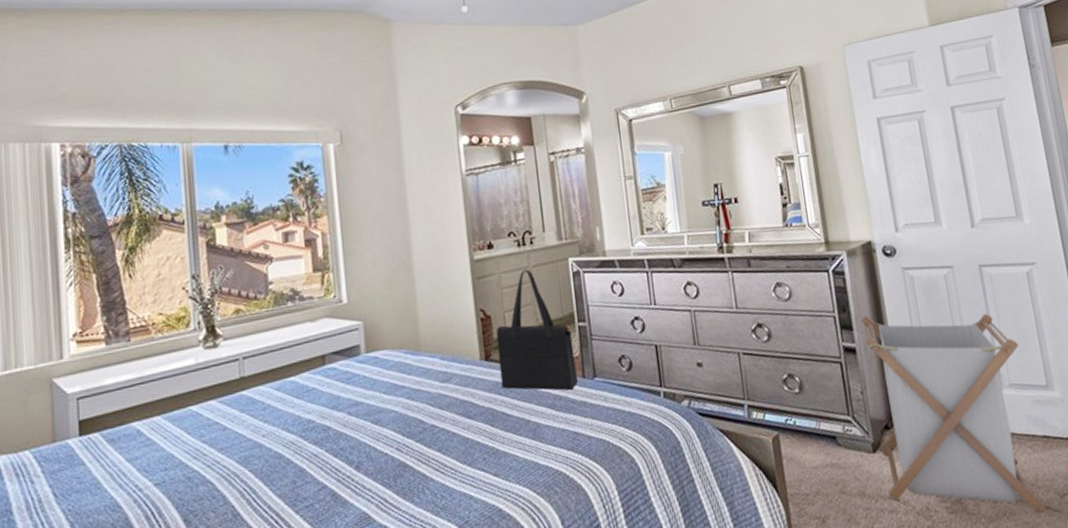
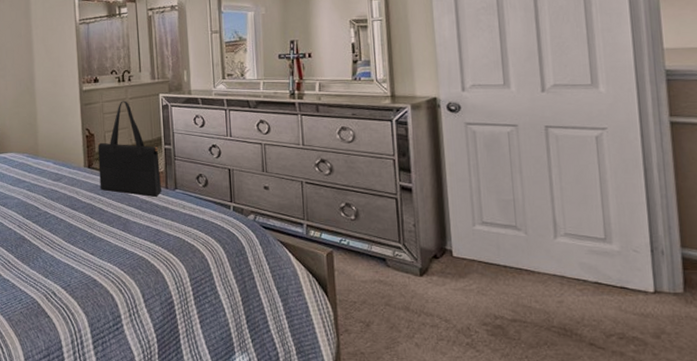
laundry basket: present [860,313,1046,513] -> none [419,161,590,347]

